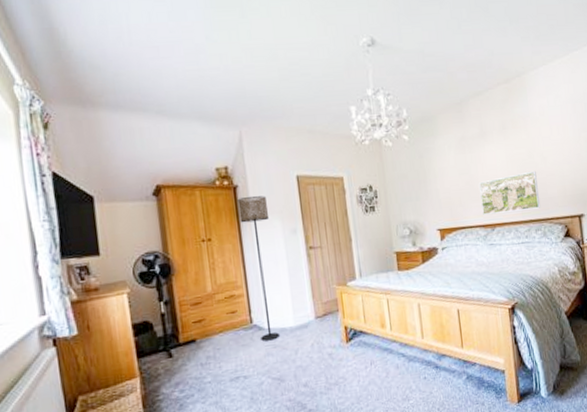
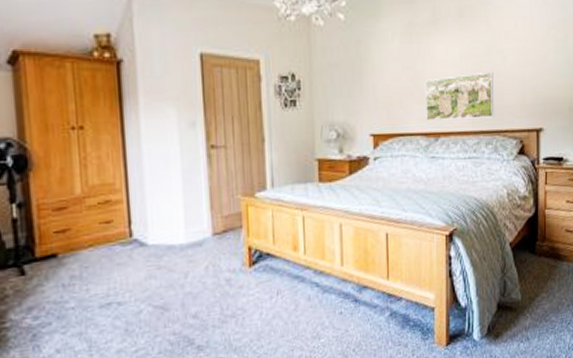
floor lamp: present [237,195,279,342] -> none [121,74,166,261]

